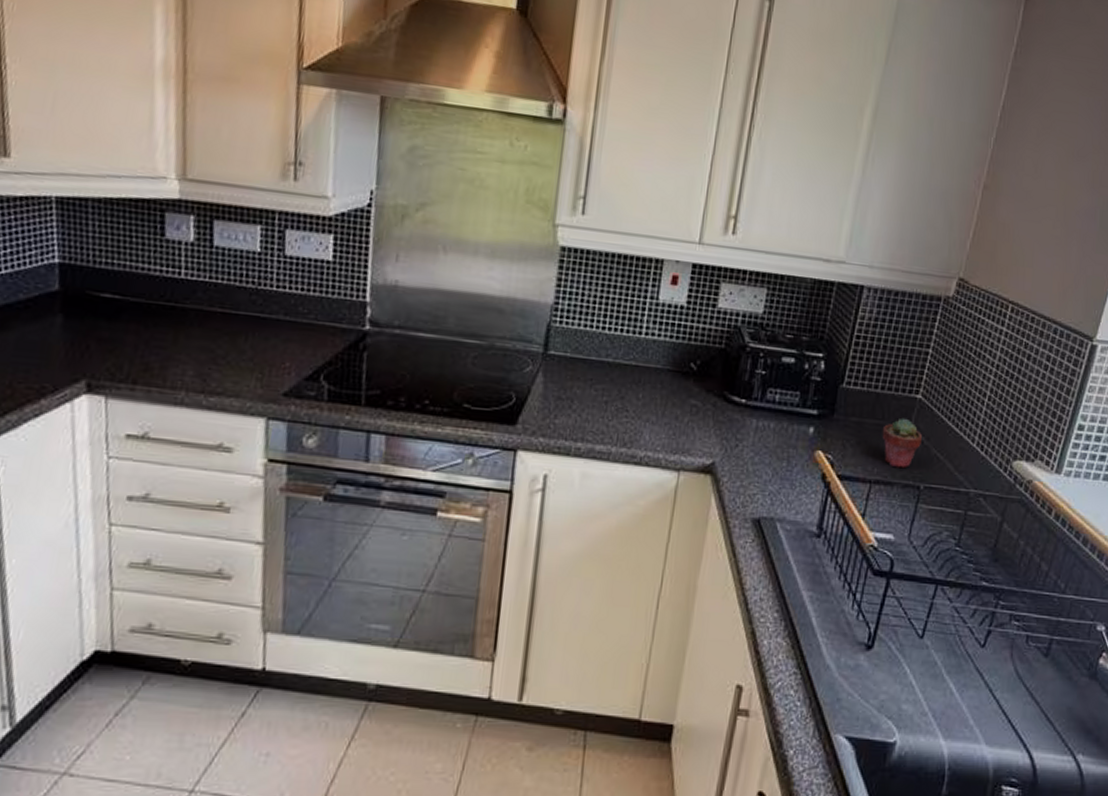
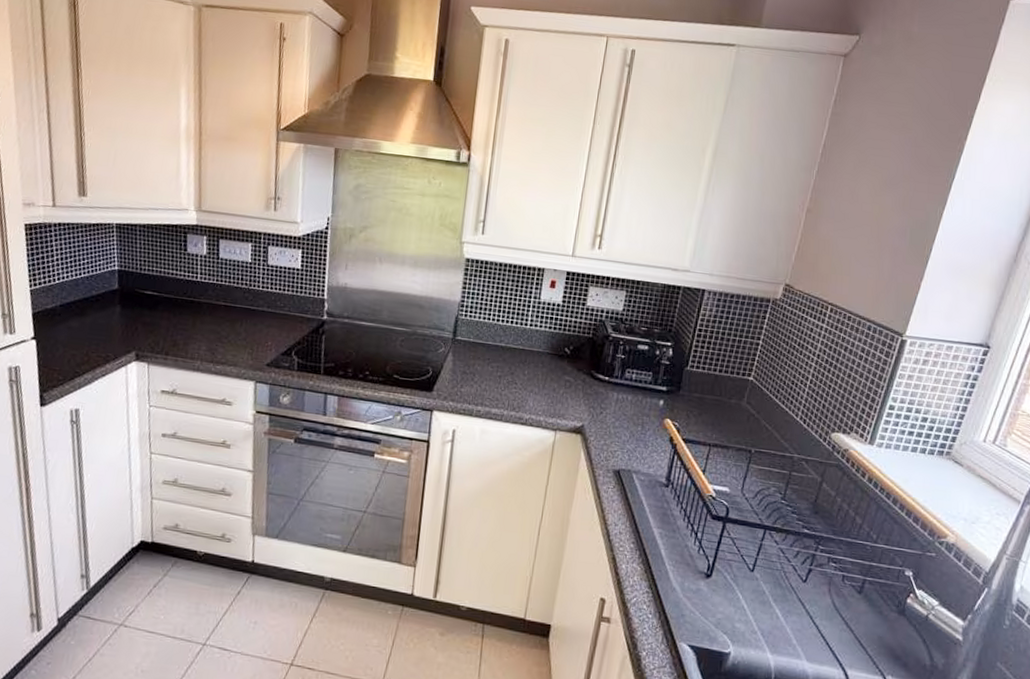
potted succulent: present [882,417,922,469] -> none [719,395,753,436]

